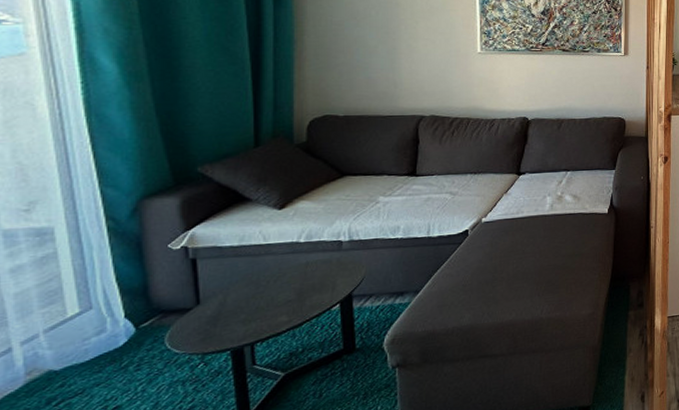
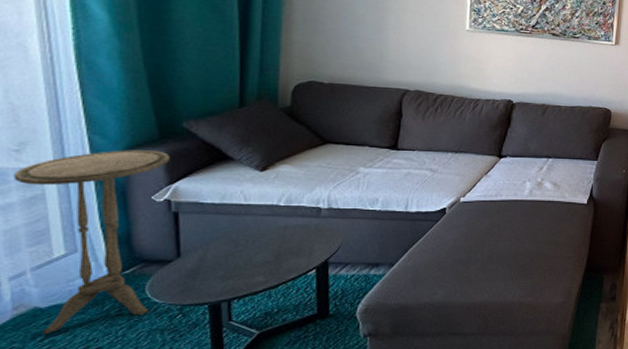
side table: none [24,198,185,399] -> present [14,150,170,335]

